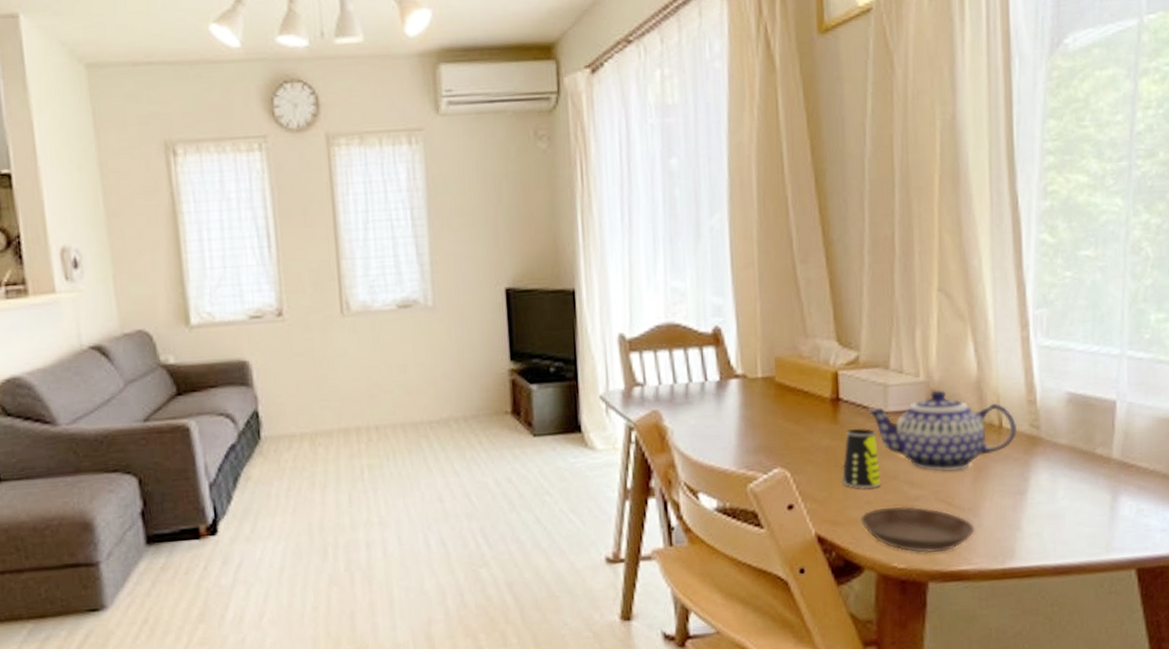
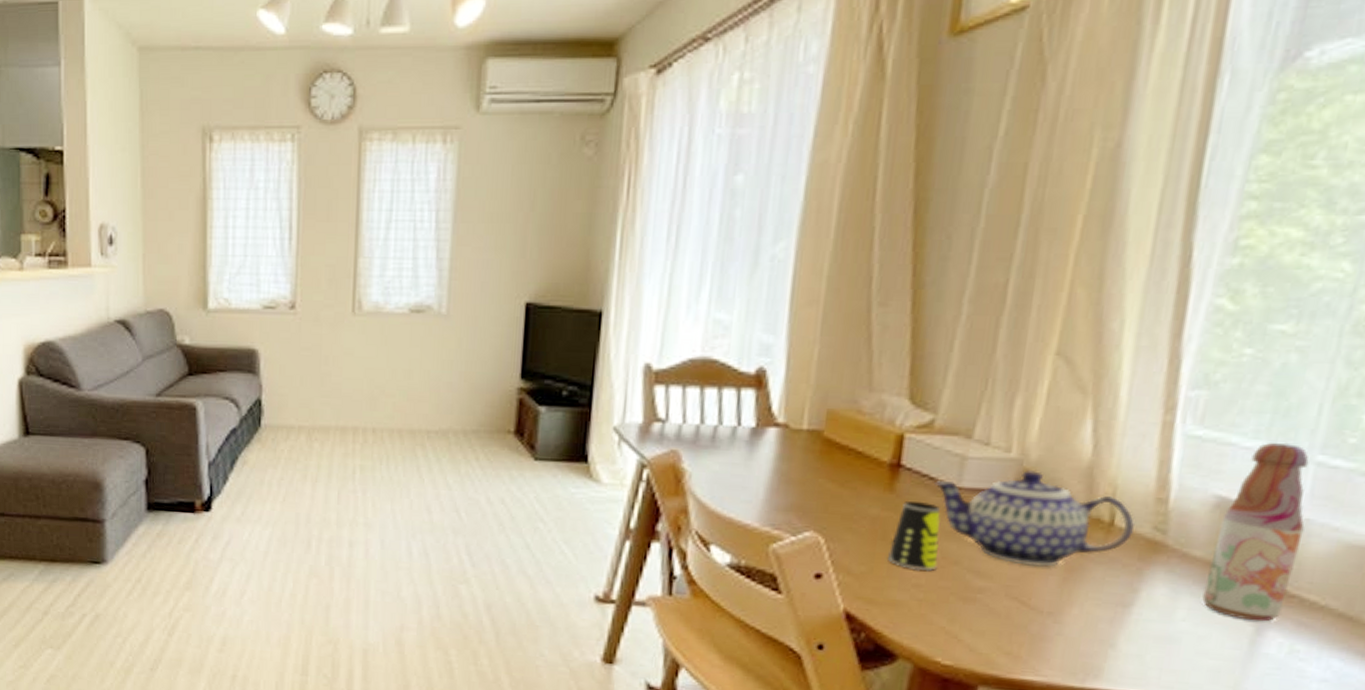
saucer: present [861,506,975,553] -> none [903,593,1053,656]
bottle: none [1072,344,1129,491] -> present [1202,443,1309,622]

